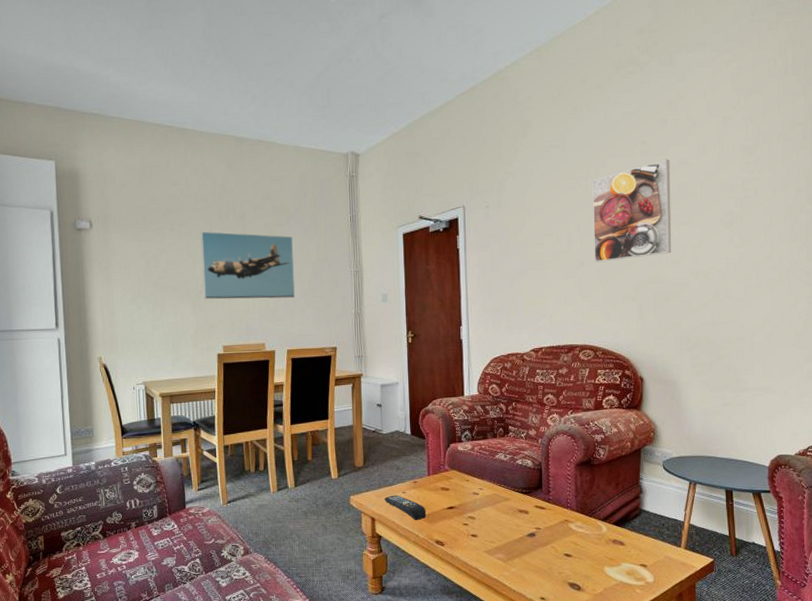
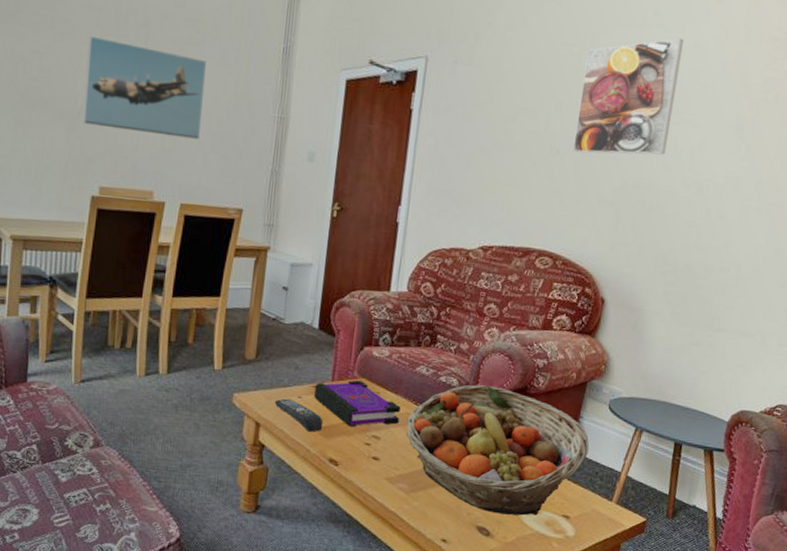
board game: none [415,472,488,511] -> present [314,380,401,427]
fruit basket: none [495,462,653,570] -> present [406,384,590,516]

